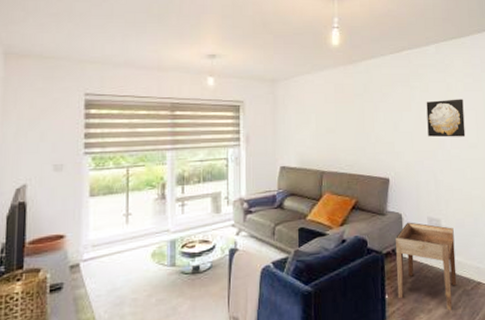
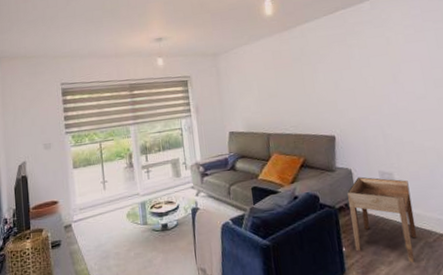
wall art: present [426,99,466,137] -> none [366,51,412,92]

